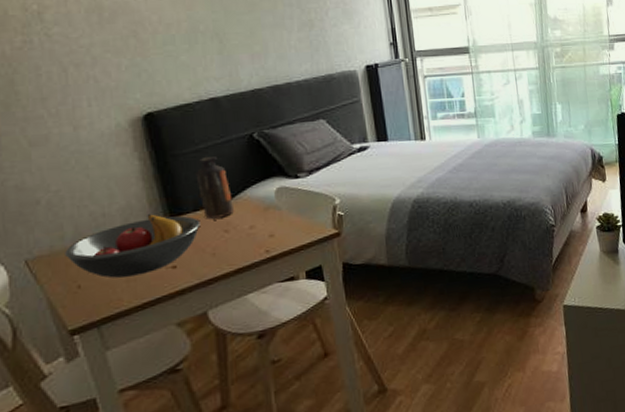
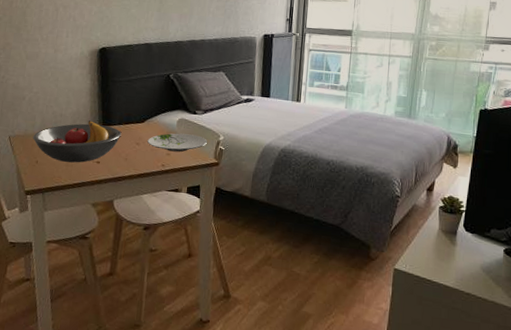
bottle: present [195,156,235,219] -> none [125,86,147,133]
plate: none [239,204,321,232] -> present [147,133,208,152]

